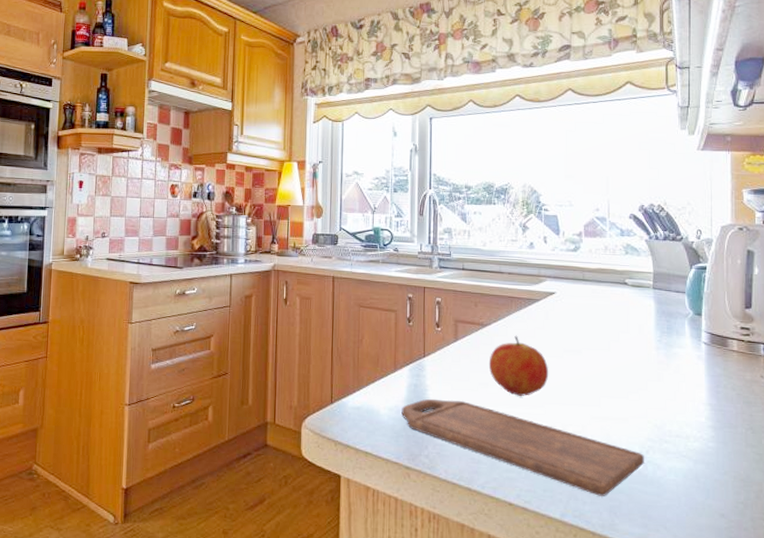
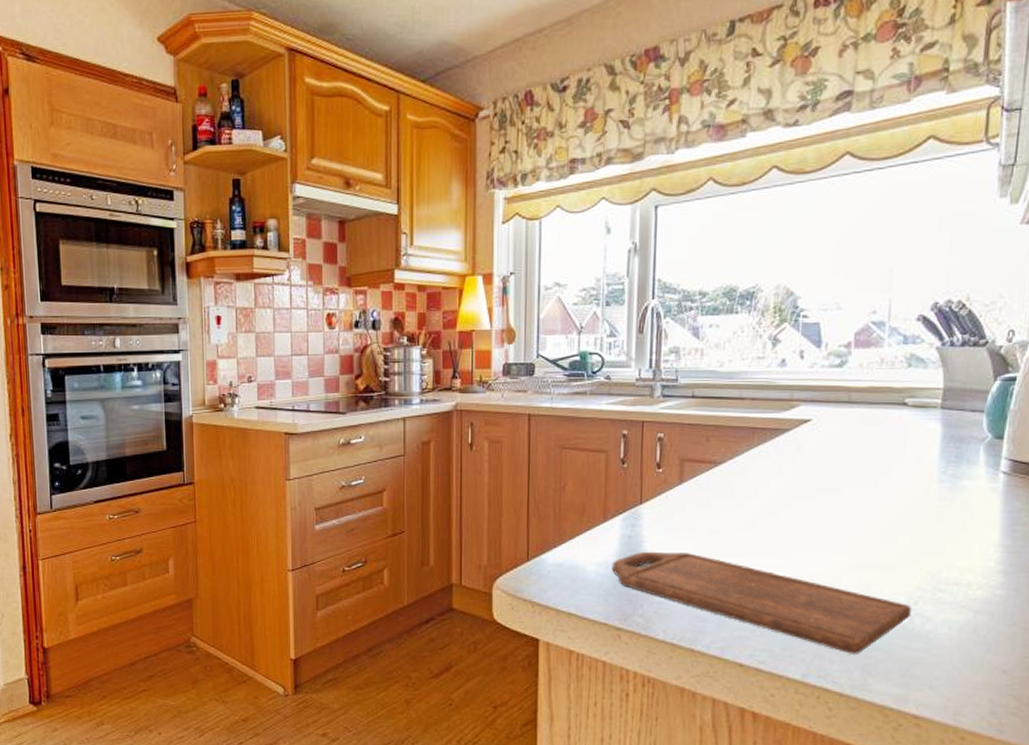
fruit: present [488,335,549,396] -> none [721,473,797,544]

